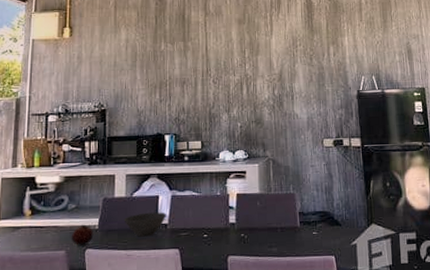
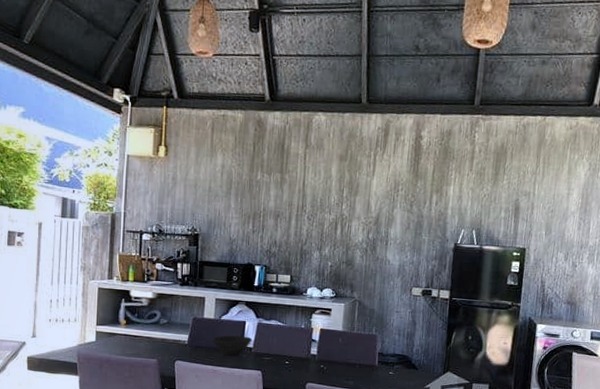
fruit: present [71,224,94,246] -> none [162,338,183,358]

